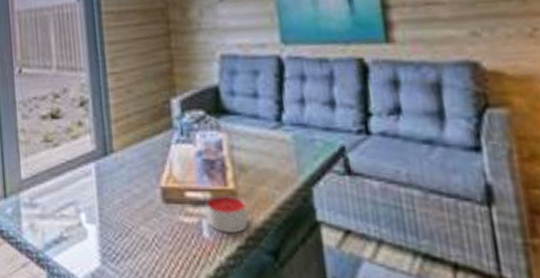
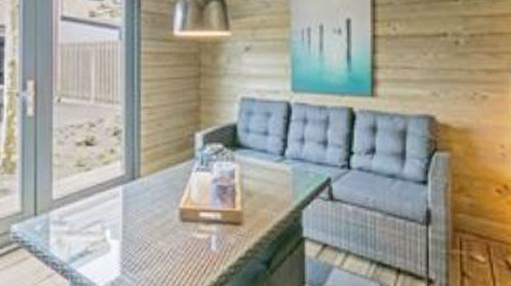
candle: present [205,194,249,234] -> none [215,215,250,248]

